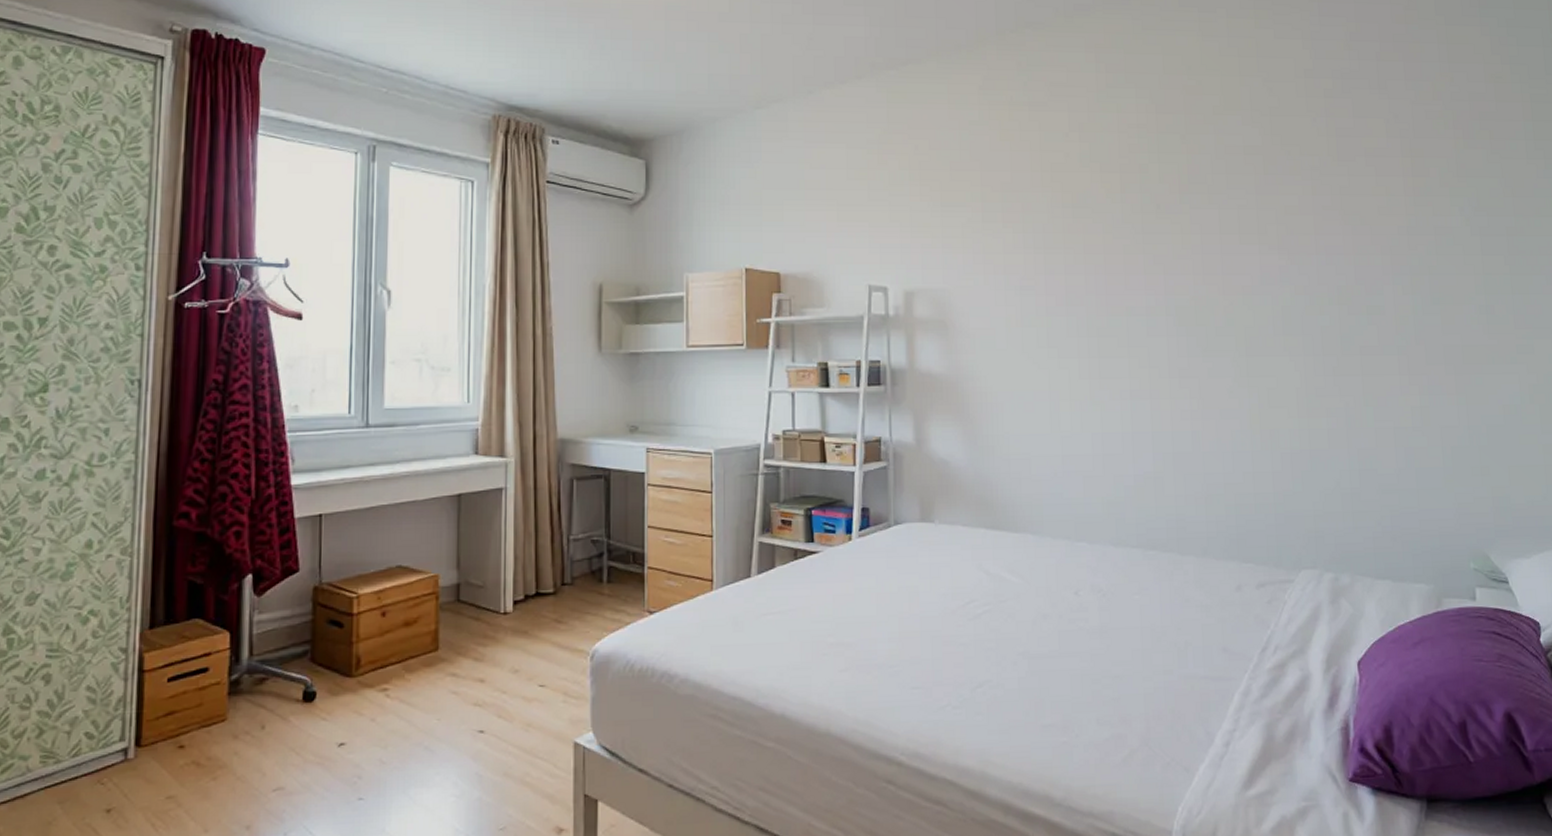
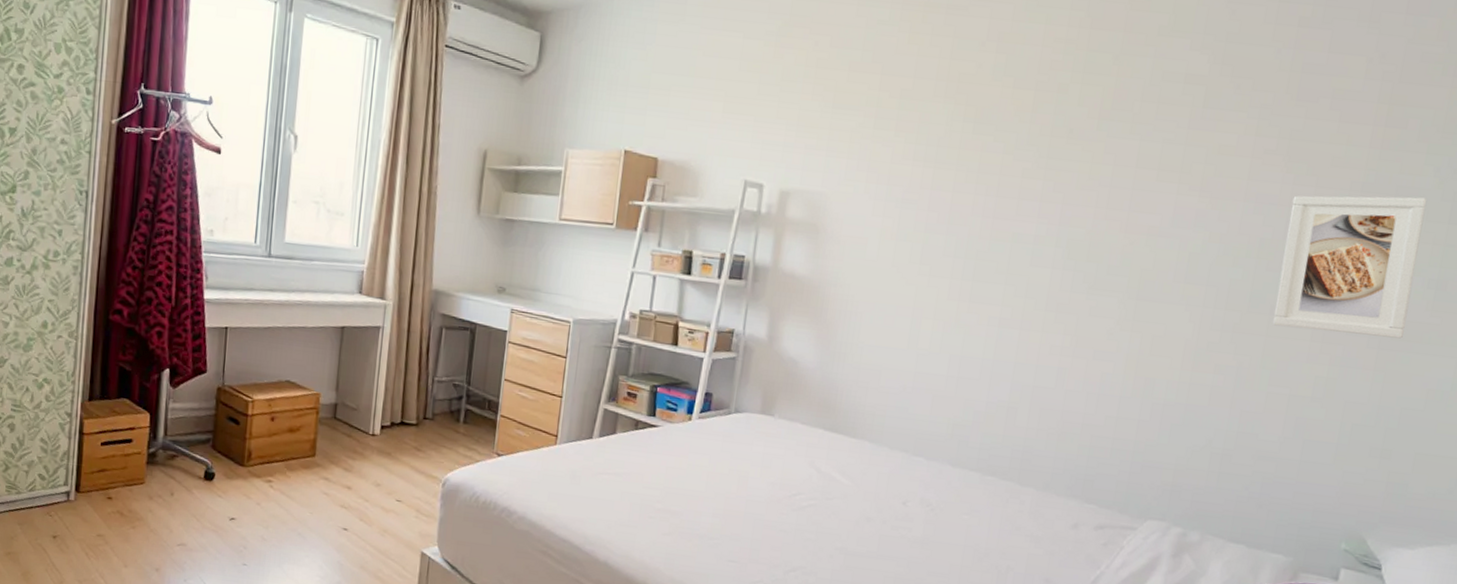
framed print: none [1355,235,1472,365] -> present [1272,195,1428,339]

